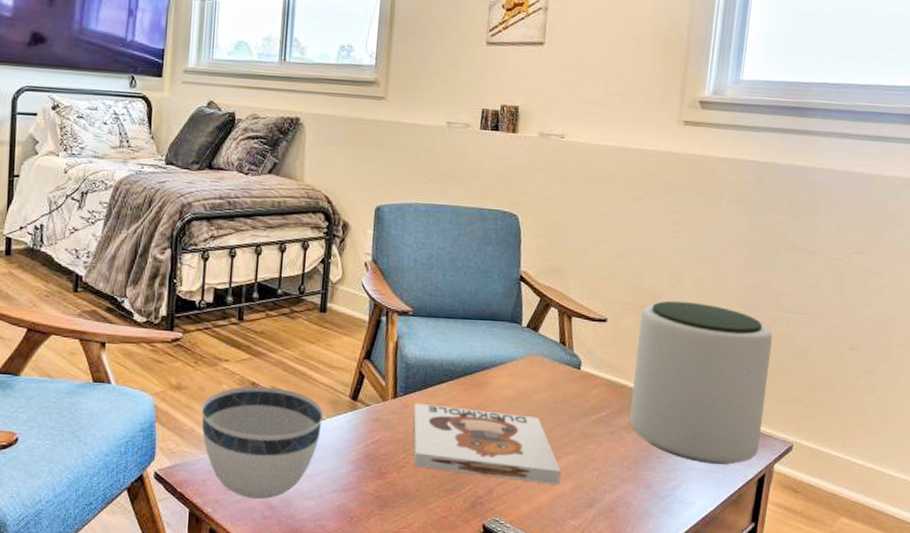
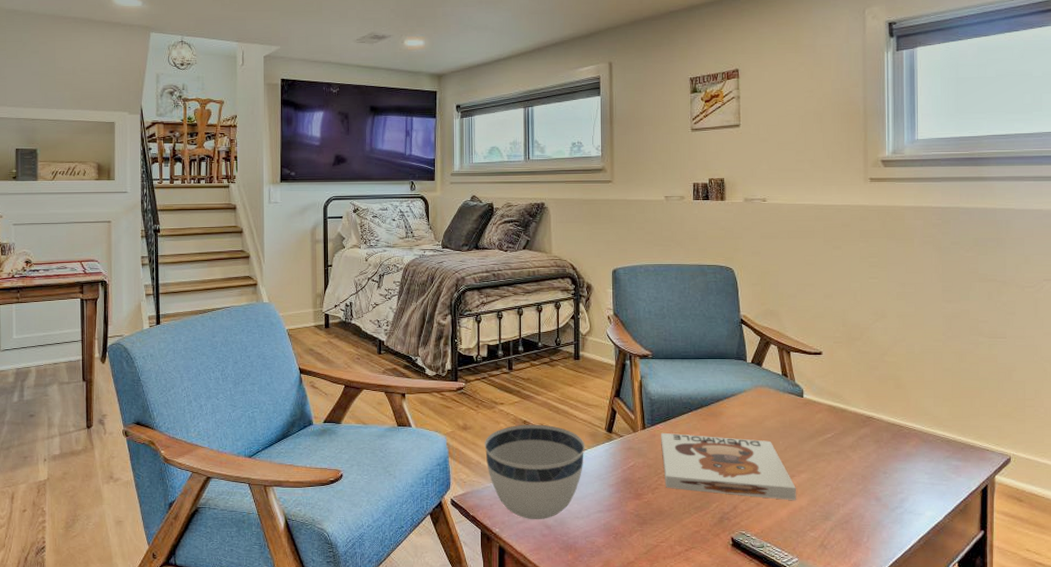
plant pot: present [629,300,773,464] -> none [852,333,979,477]

